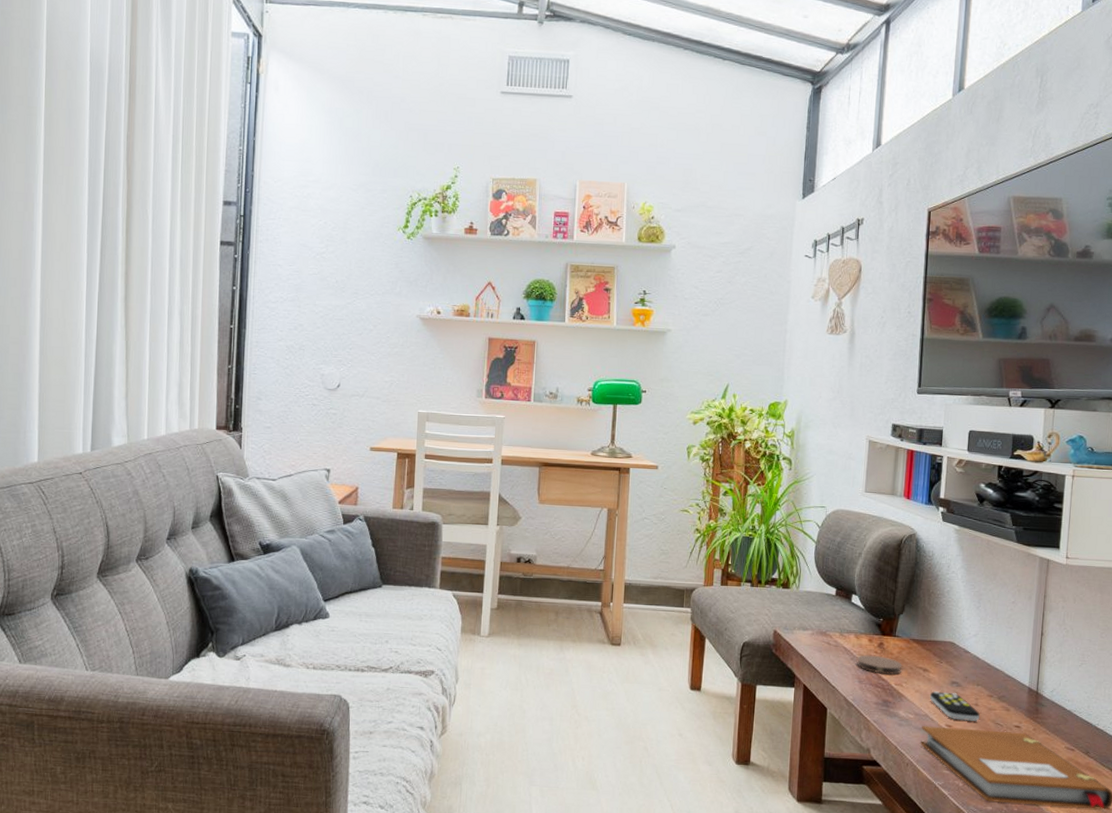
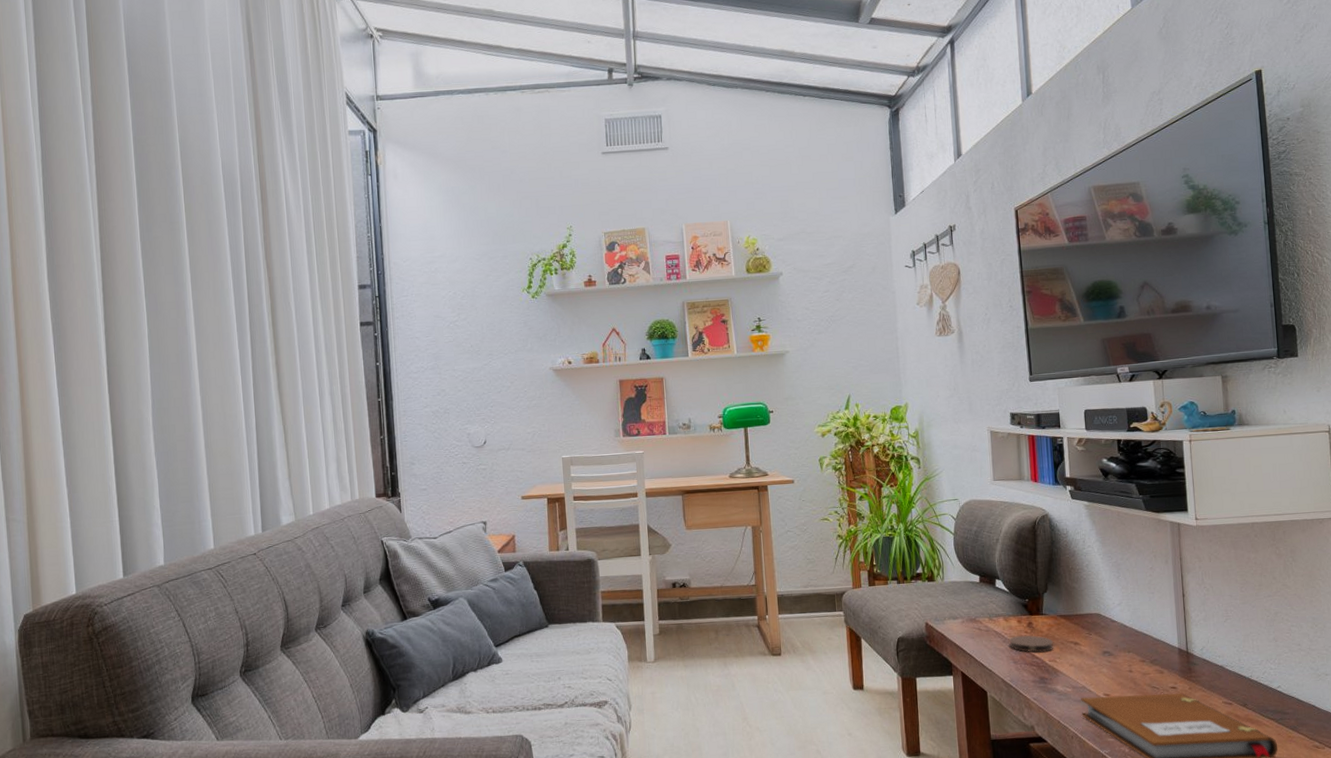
remote control: present [929,691,980,721] -> none [1084,661,1135,688]

